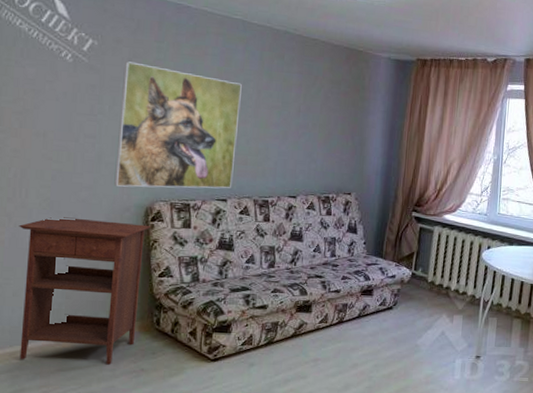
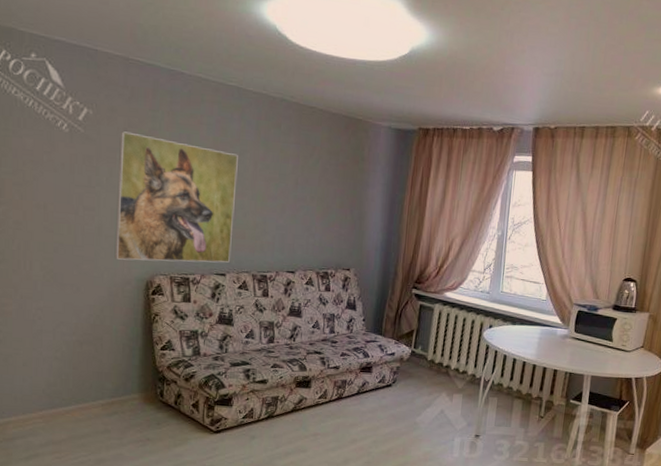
nightstand: present [19,217,151,365] -> none [25,289,152,434]

